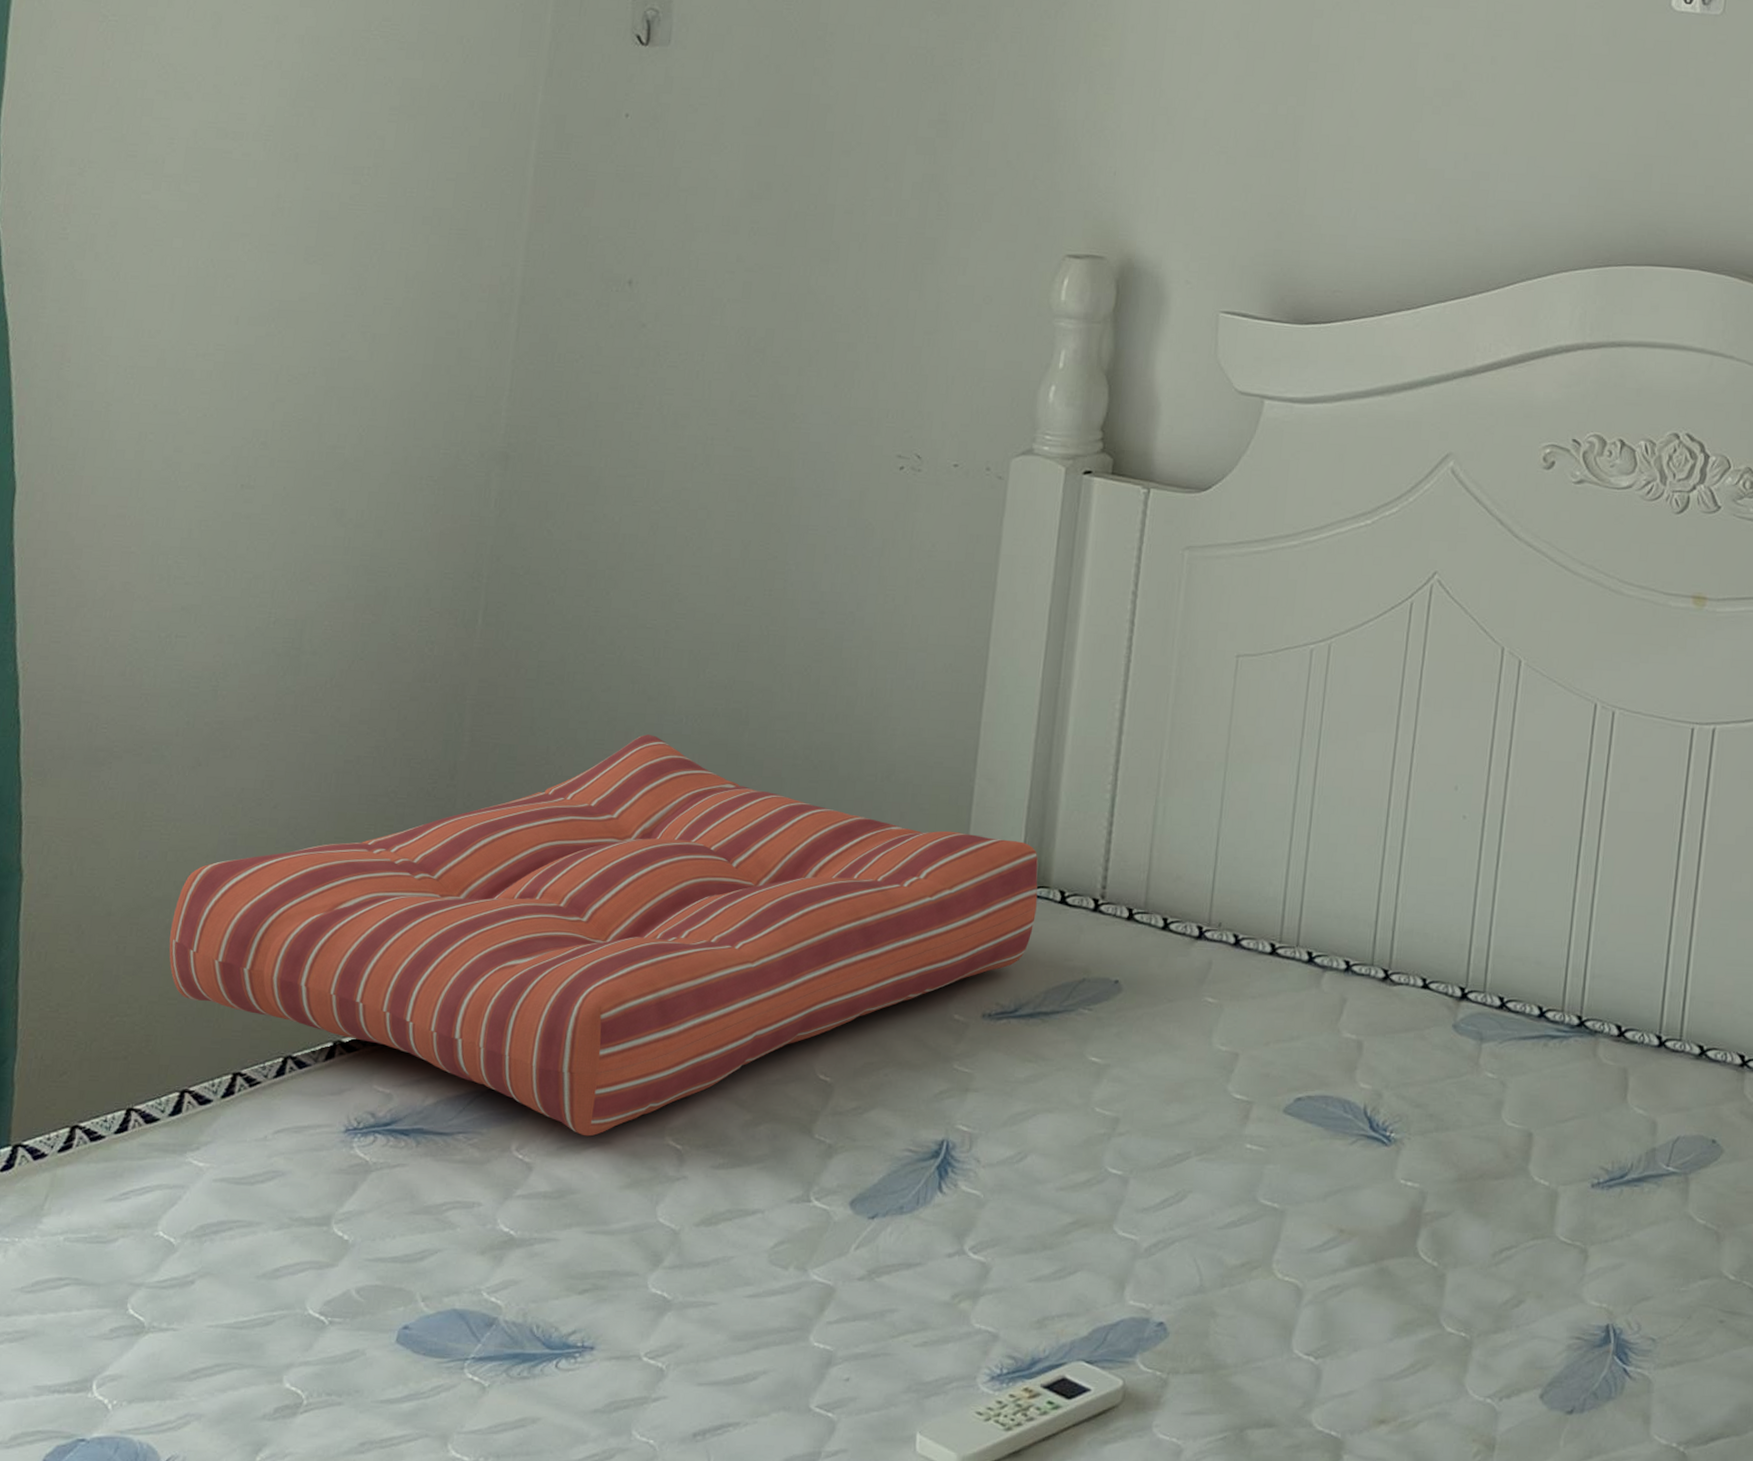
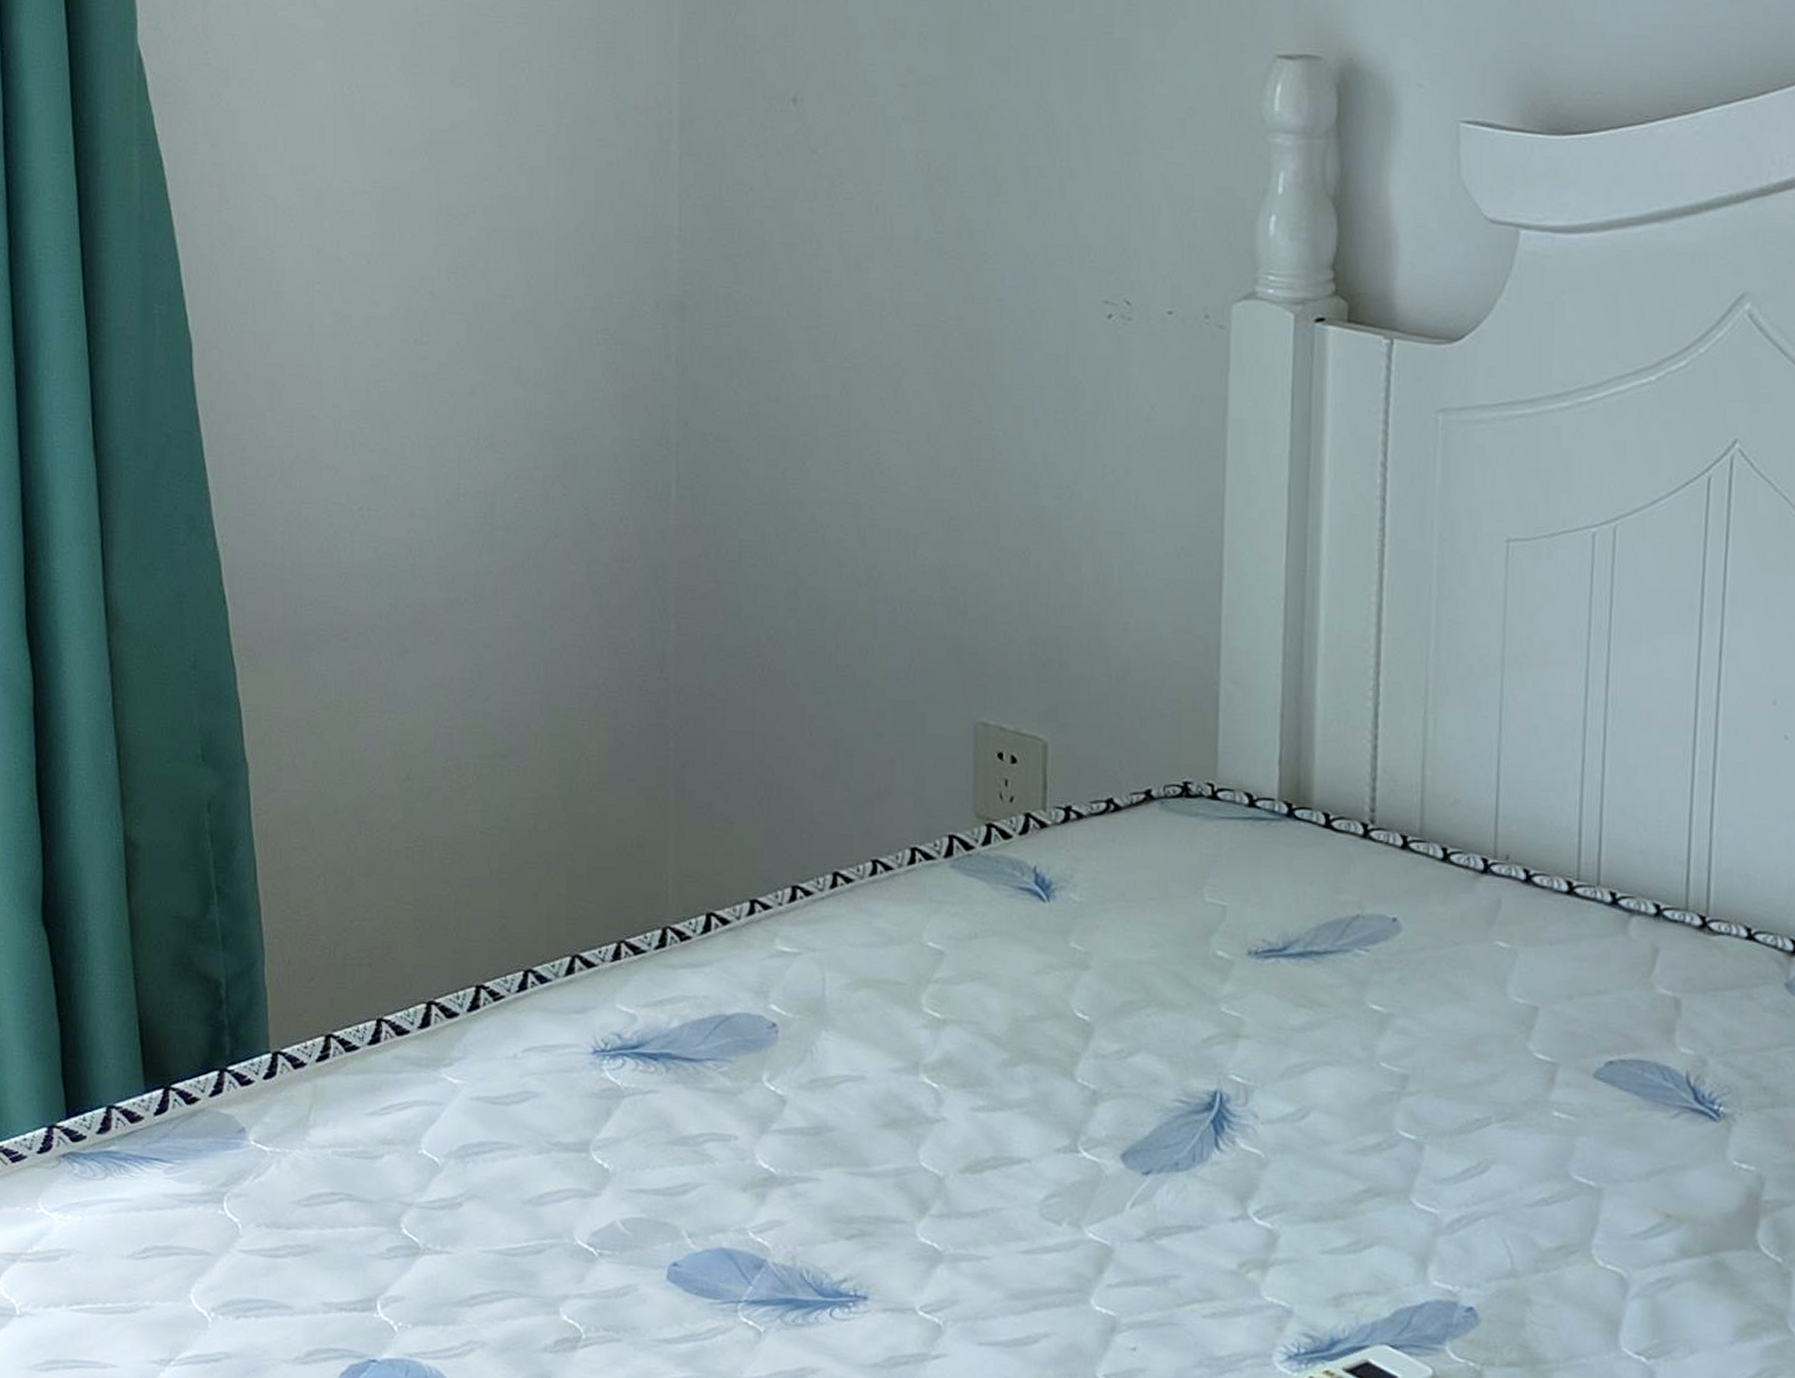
seat cushion: present [169,734,1039,1137] -> none [398,625,1299,1070]

